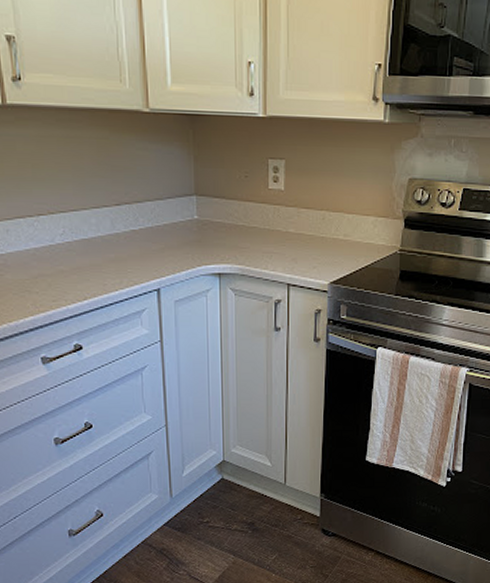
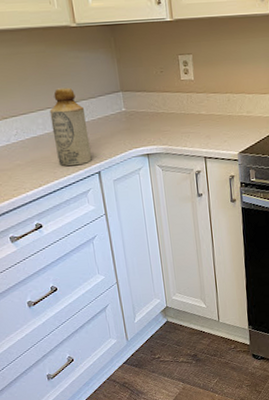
bottle: none [106,184,151,279] -> present [49,87,92,167]

